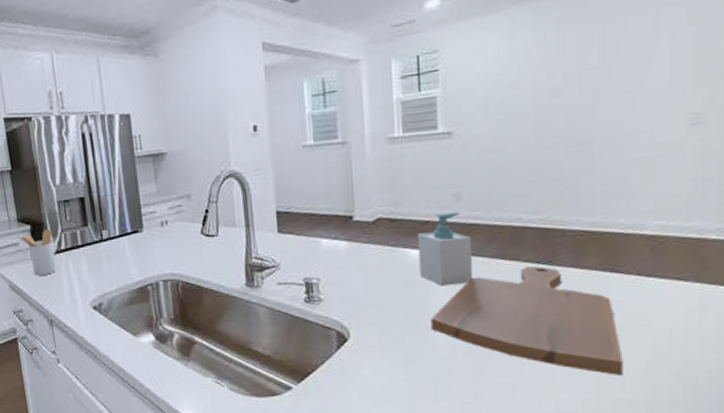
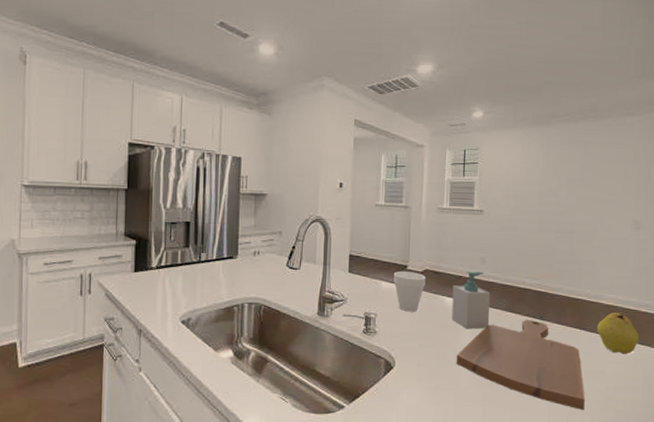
utensil holder: present [17,228,56,276] -> none [121,245,156,288]
cup: none [335,222,380,273] -> present [393,270,426,312]
fruit: none [637,244,707,300] -> present [597,313,640,355]

